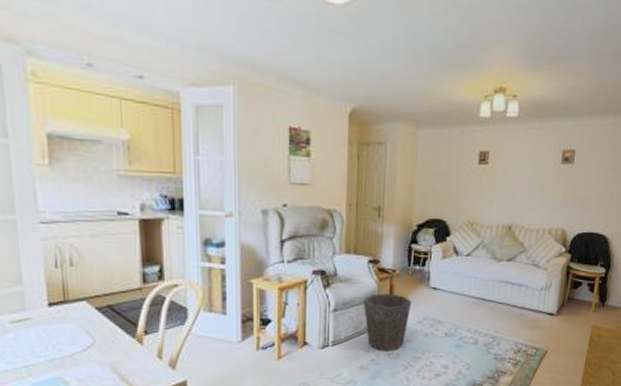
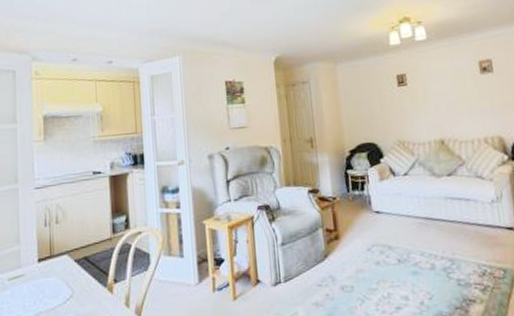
waste bin: present [363,294,412,351] -> none [308,222,358,285]

